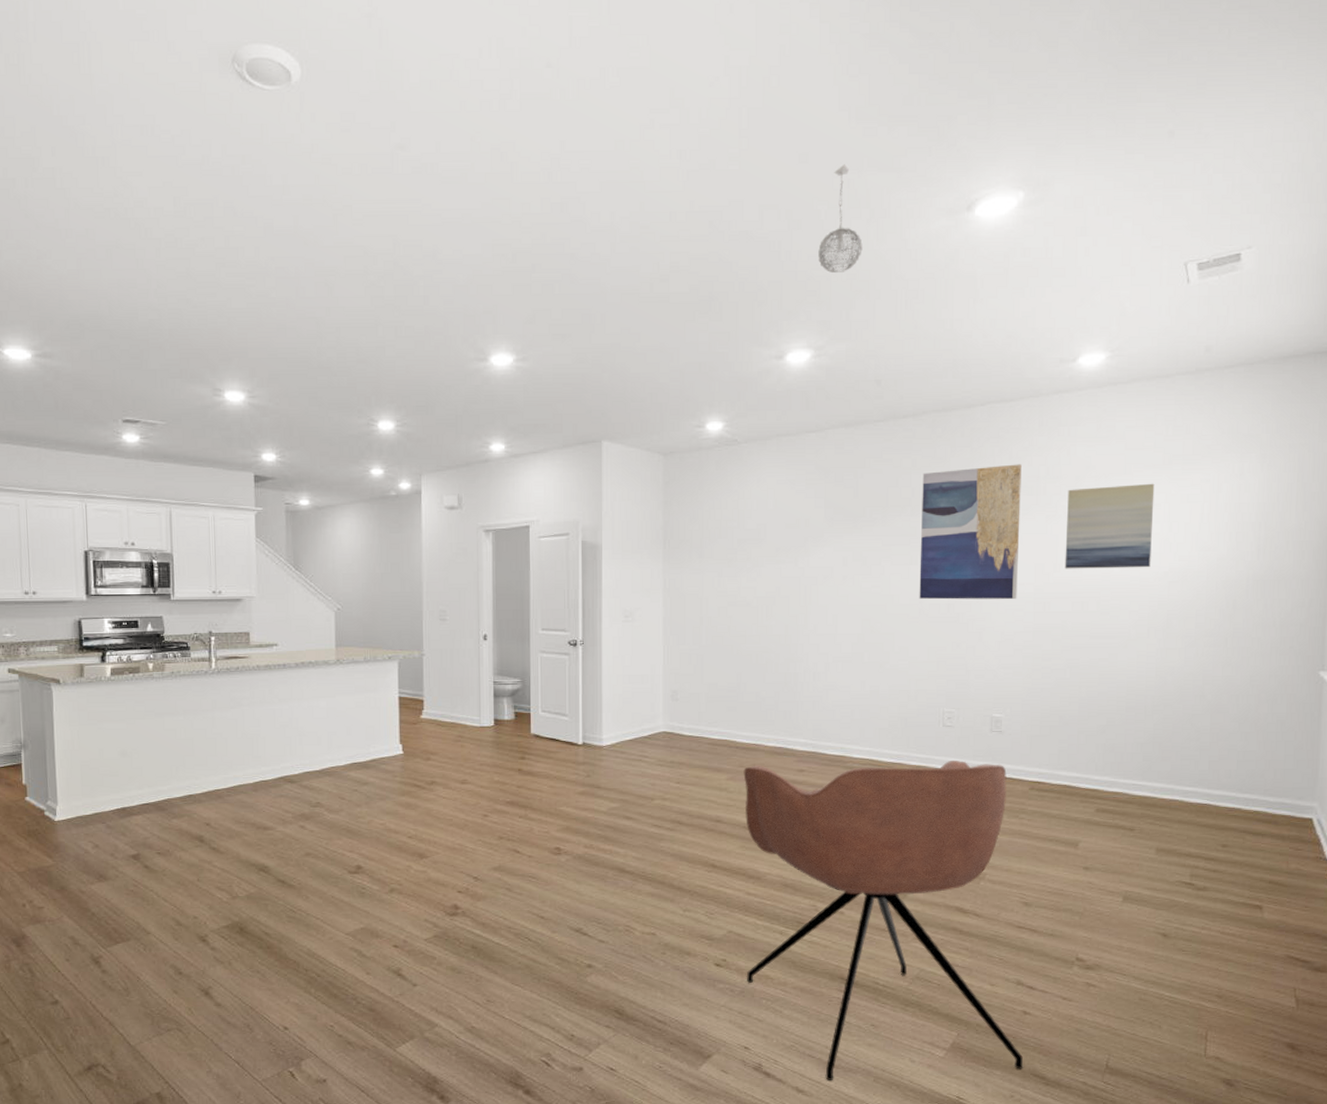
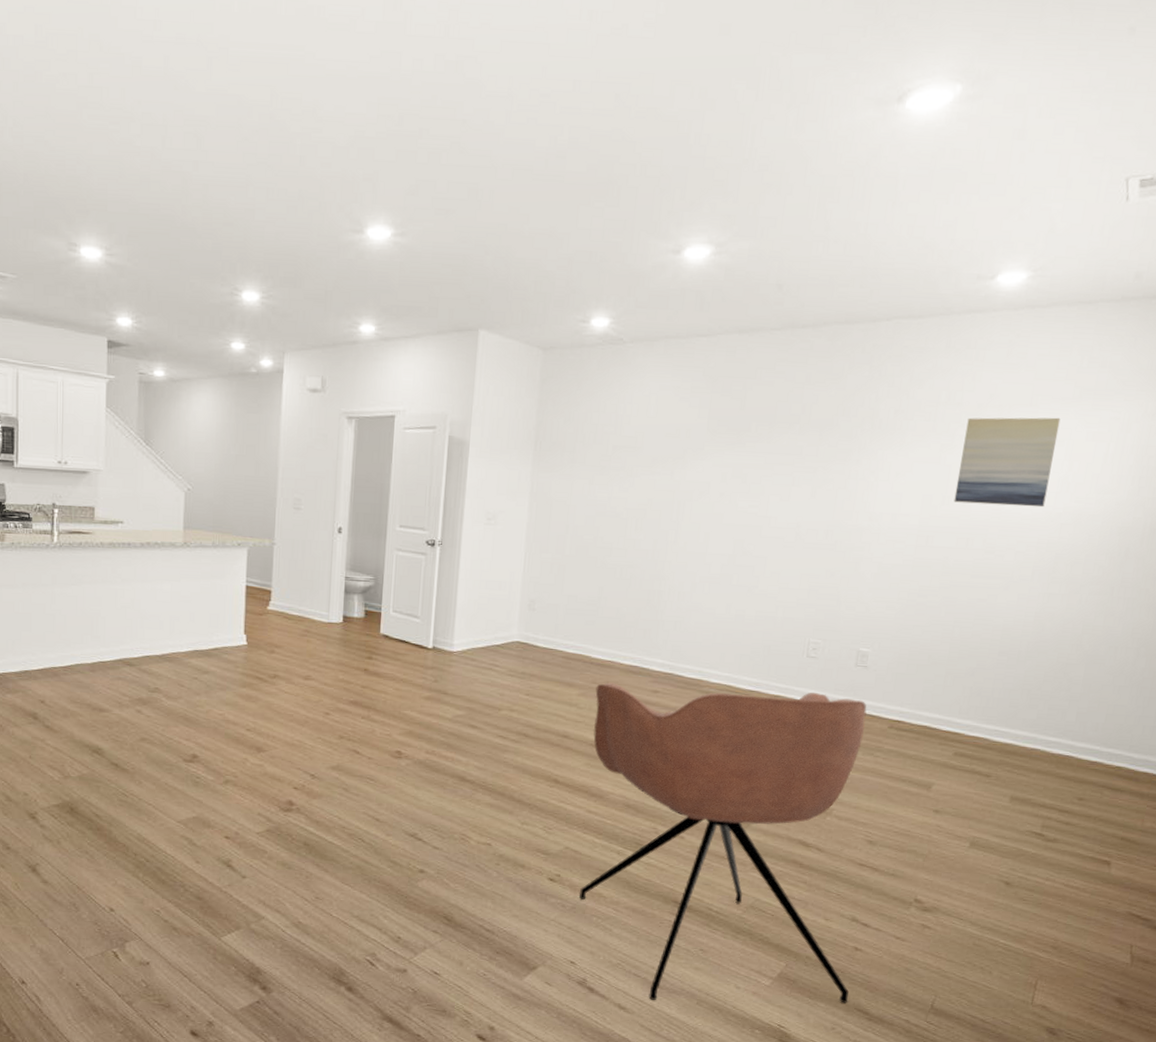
pendant light: present [818,164,863,273] -> none [729,39,780,162]
wall art: present [919,464,1022,600] -> none [797,386,922,531]

